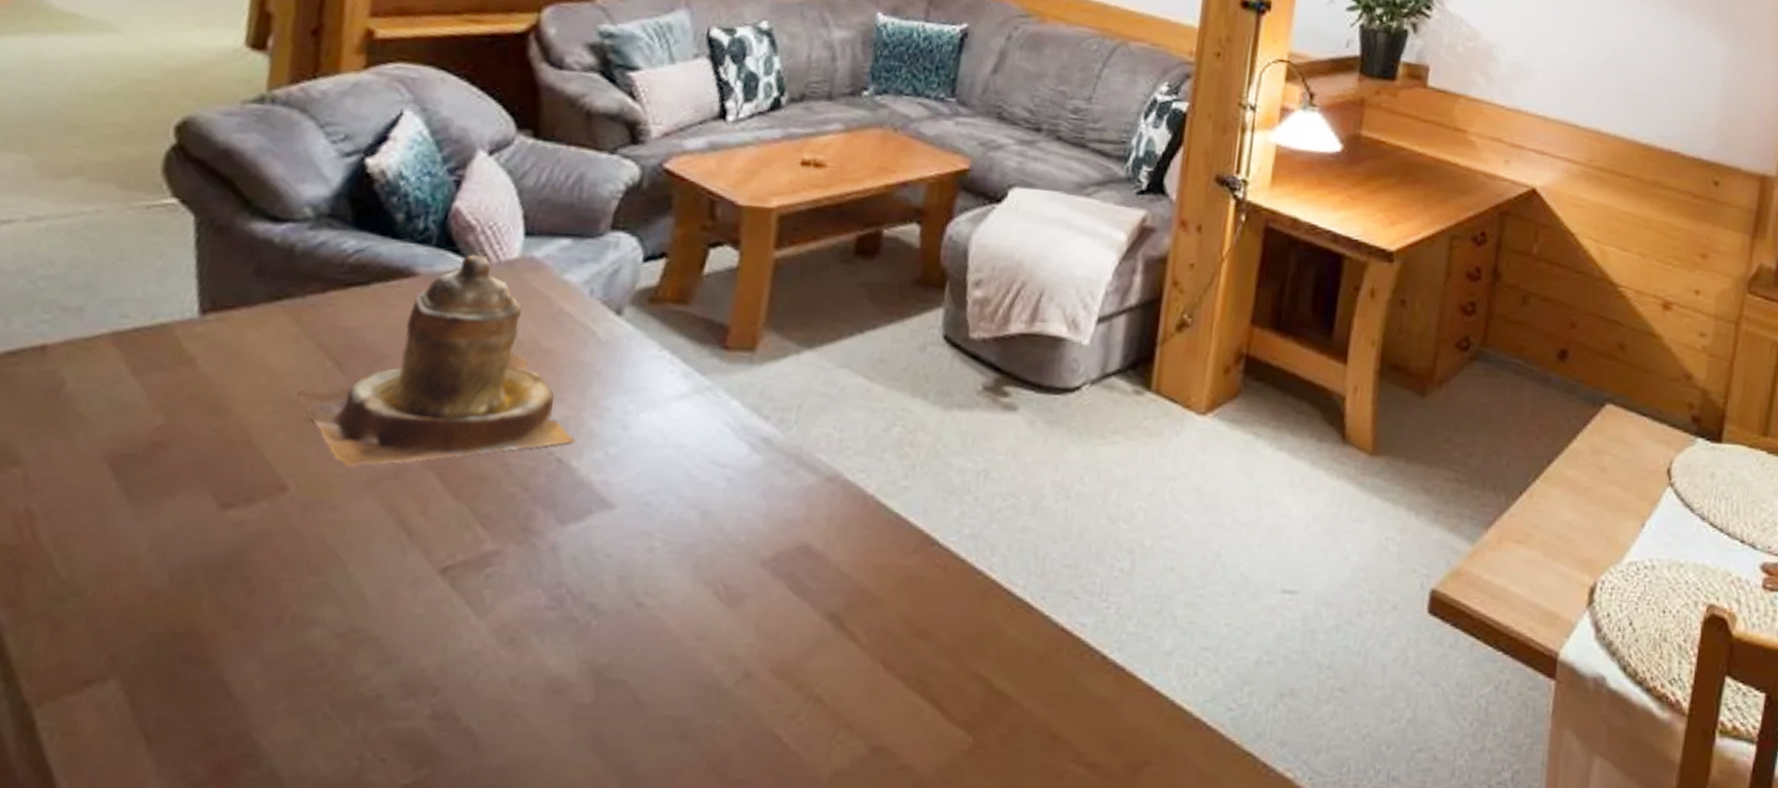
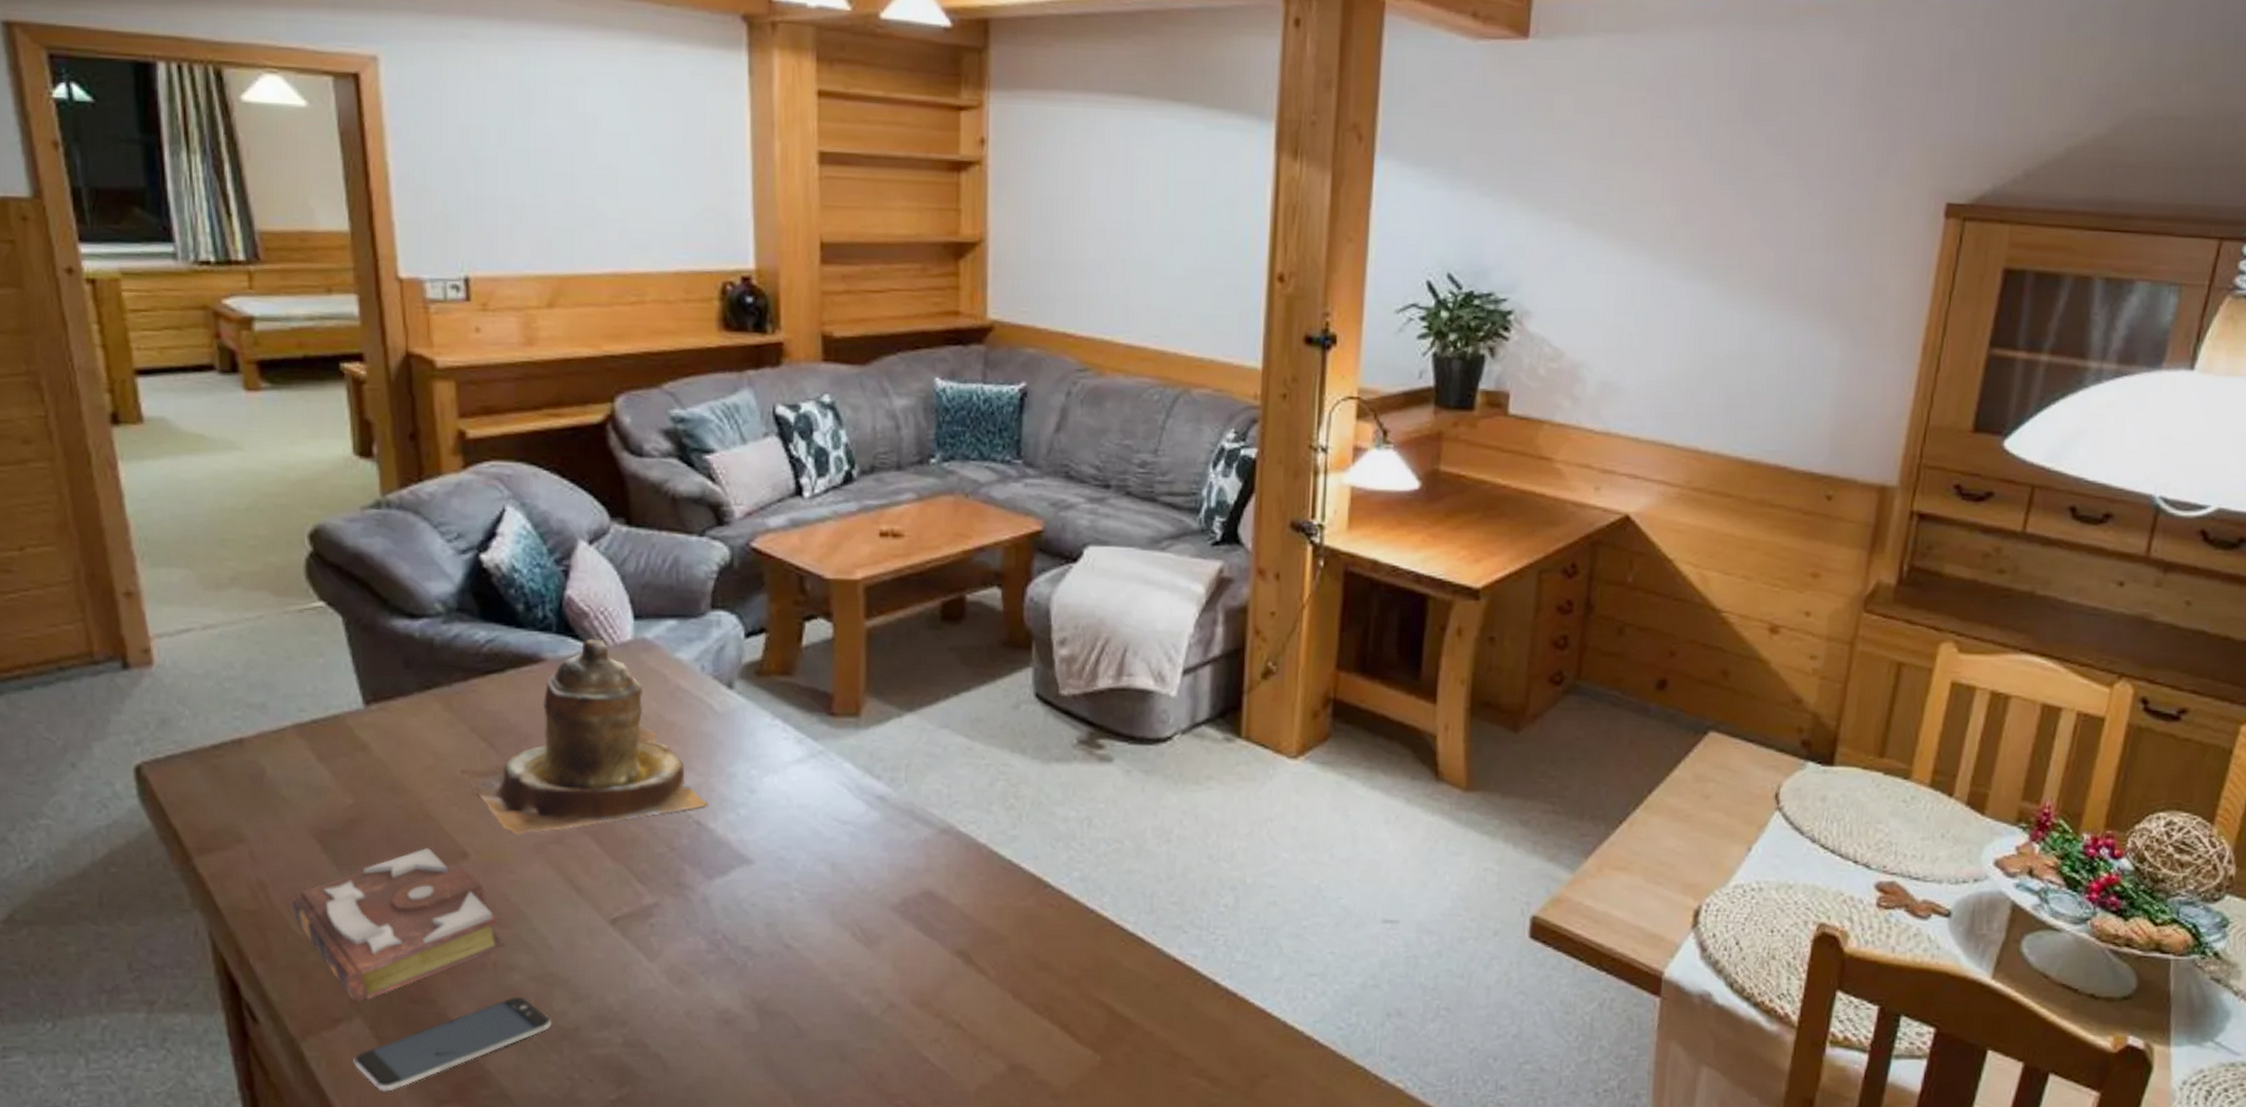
book: none [60,479,311,660] -> present [290,848,505,1002]
smartphone: none [95,656,350,772] -> present [353,996,552,1092]

